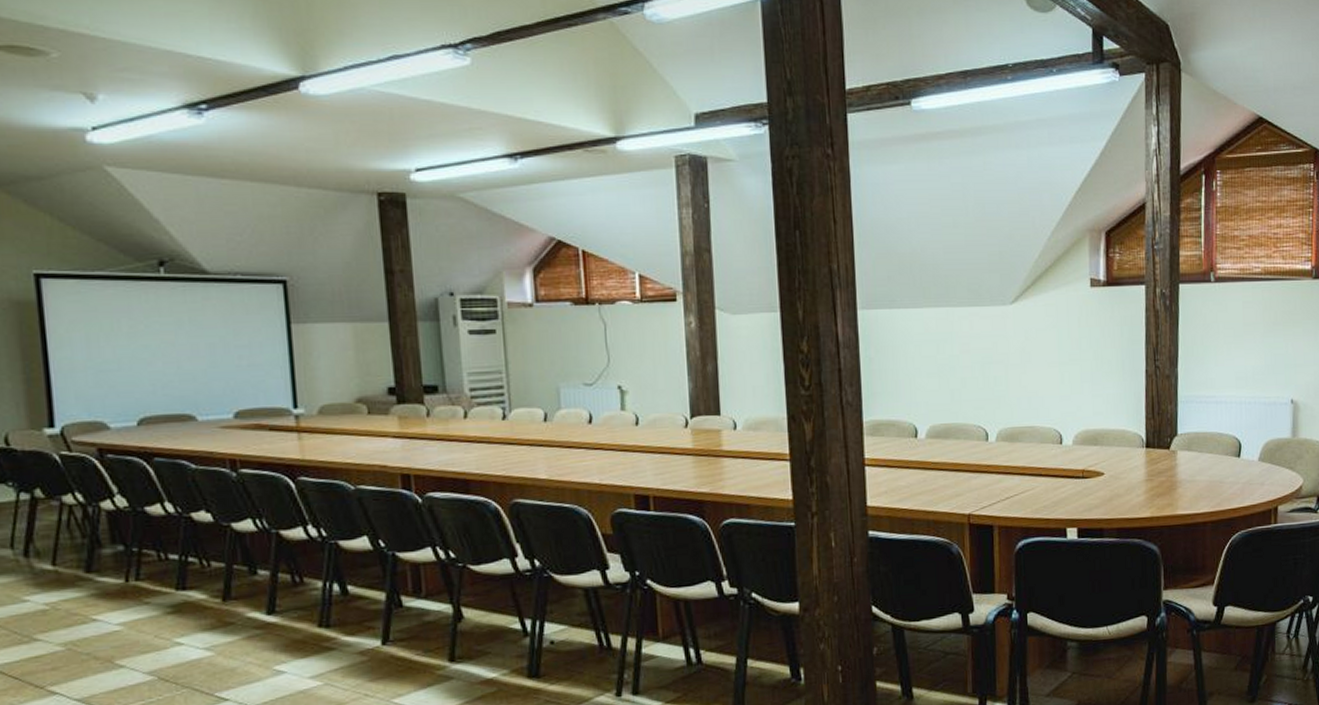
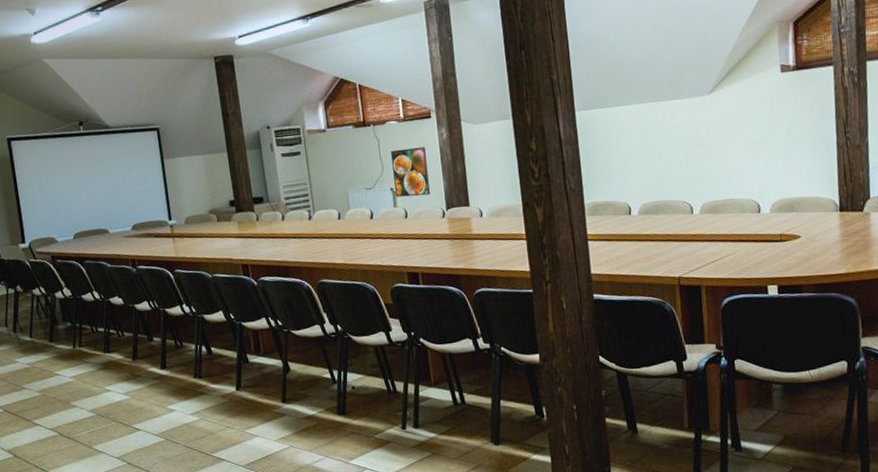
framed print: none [621,336,670,399] -> present [391,146,430,198]

